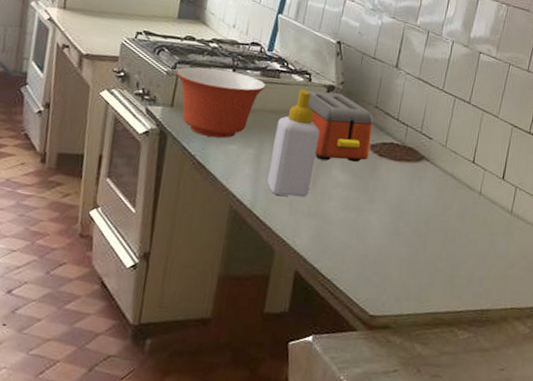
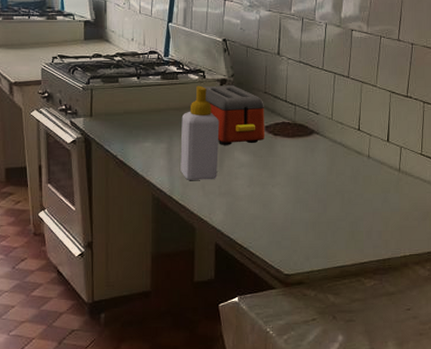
mixing bowl: present [176,67,266,138] -> none [91,79,167,138]

